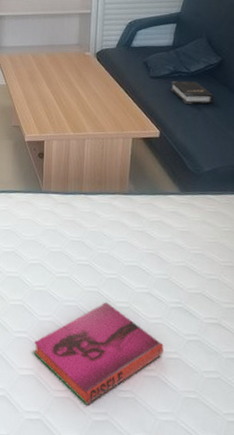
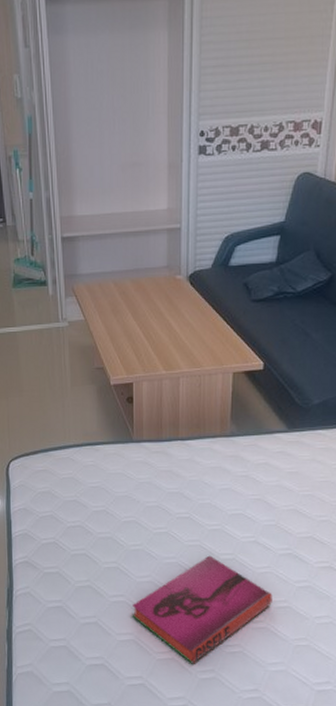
hardback book: present [170,80,214,105] -> none [275,302,323,329]

